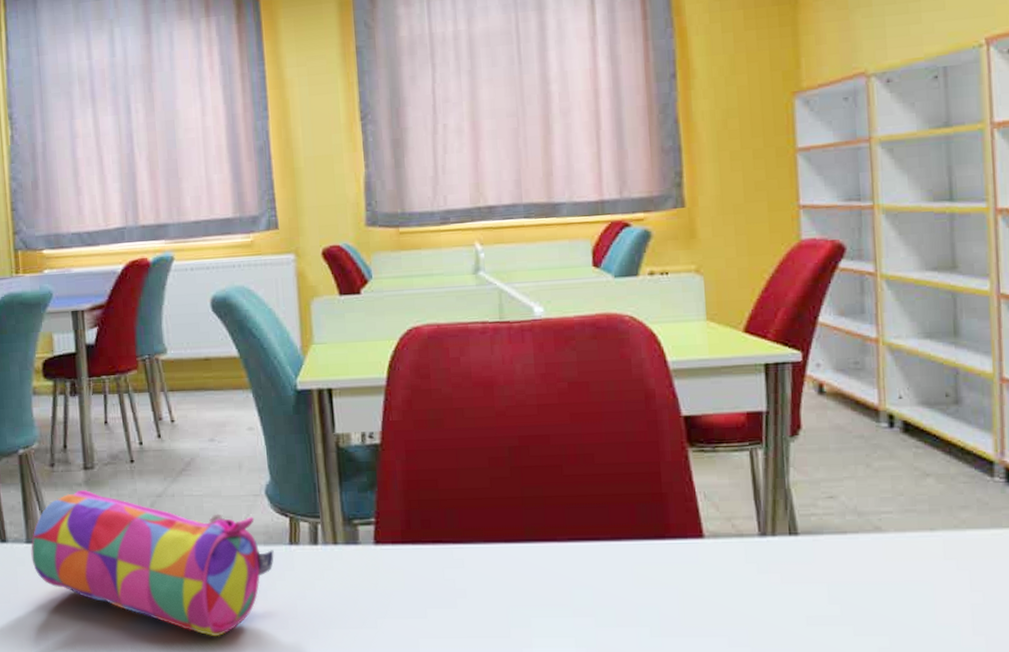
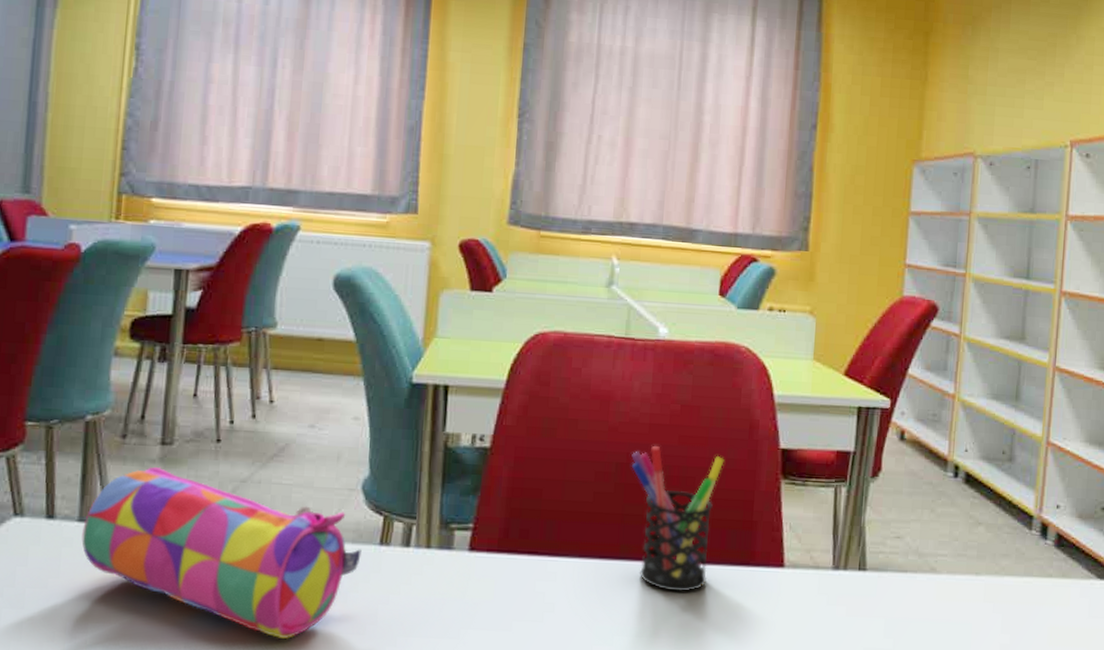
pen holder: none [523,425,623,570] -> present [631,445,725,592]

